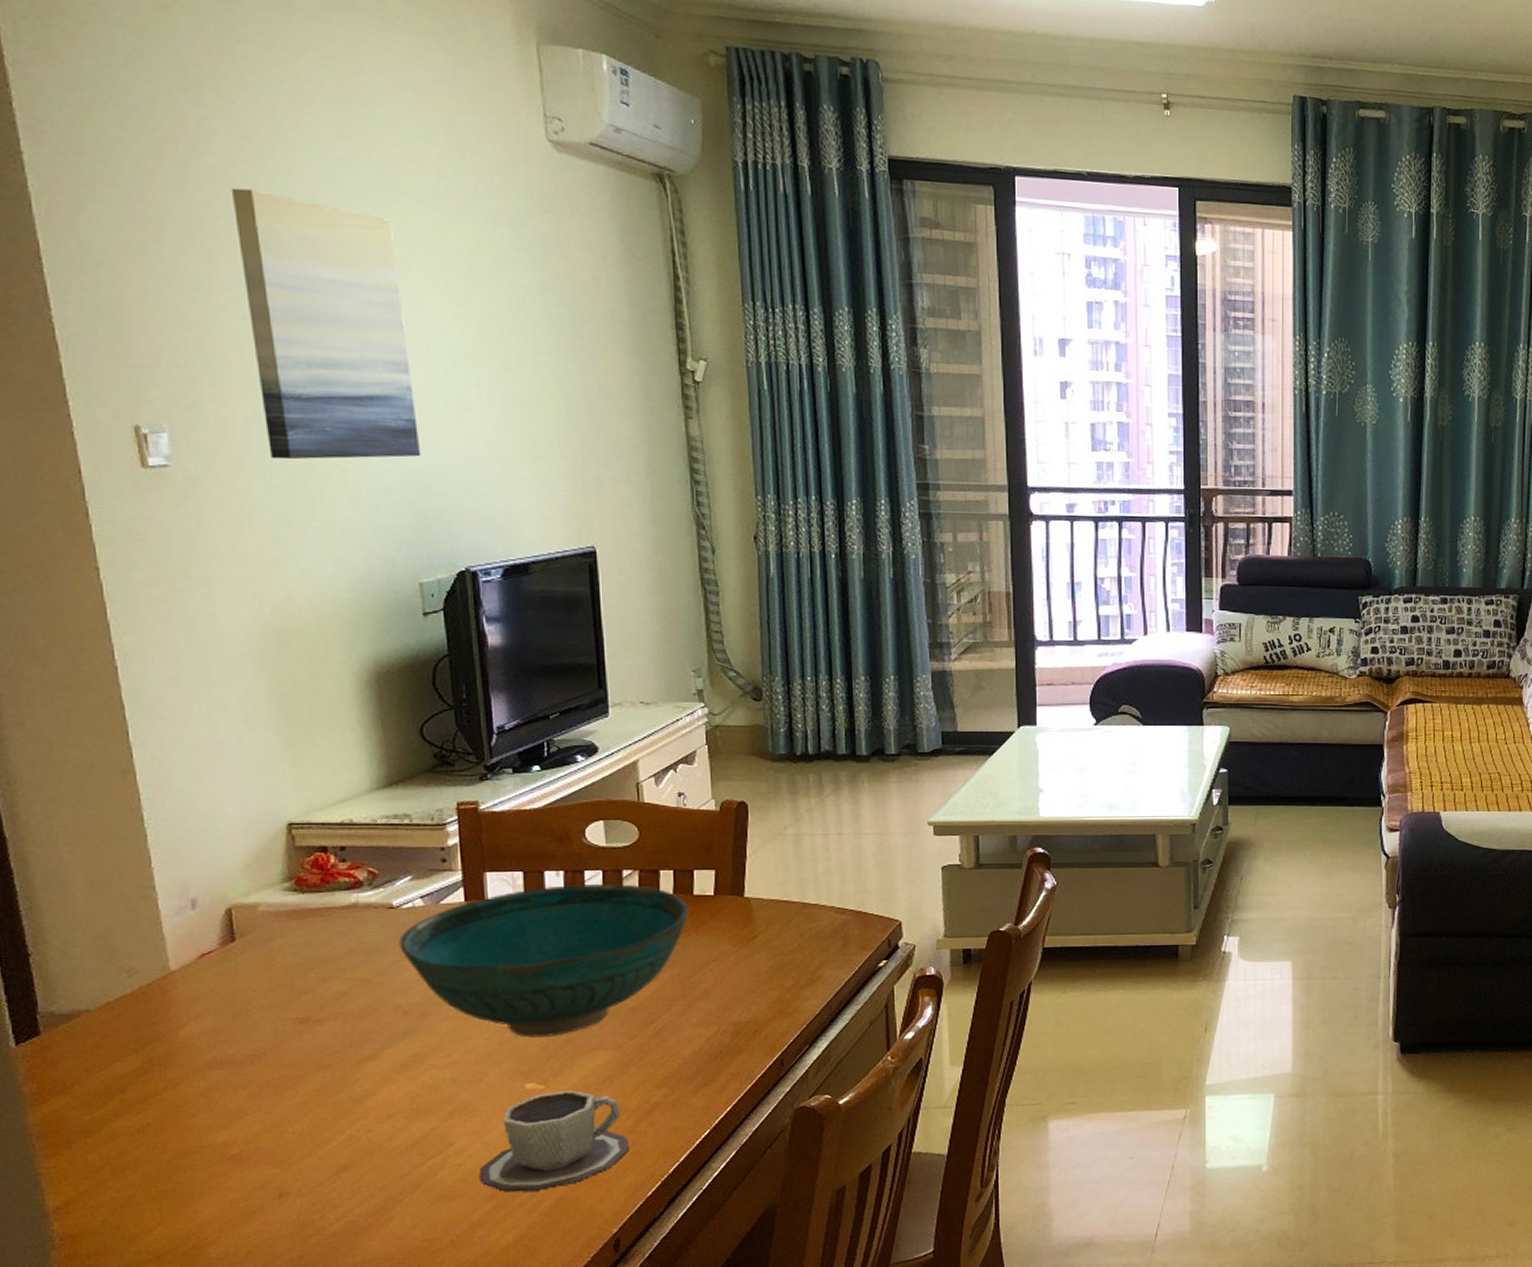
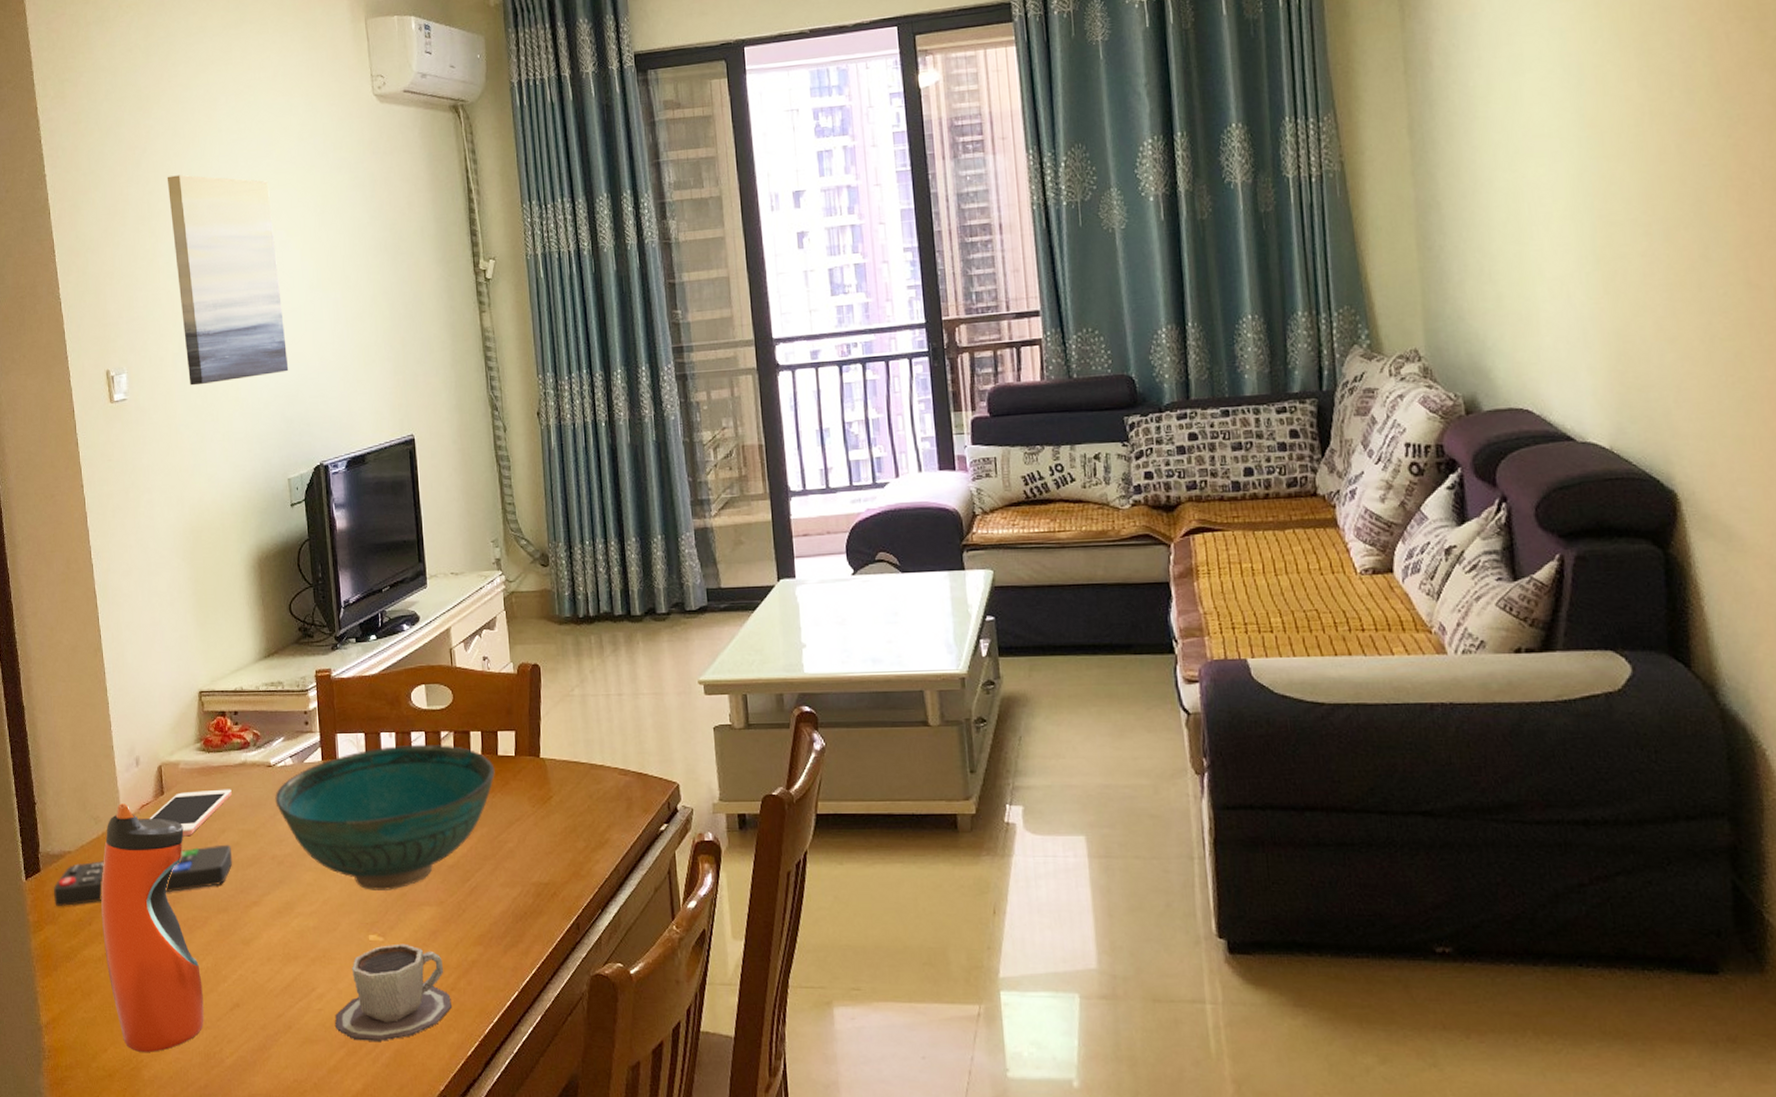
remote control: none [63,995,339,1074] -> present [54,844,233,906]
water bottle: none [138,952,298,1229] -> present [101,803,204,1052]
cell phone: none [213,933,337,988] -> present [149,789,232,837]

